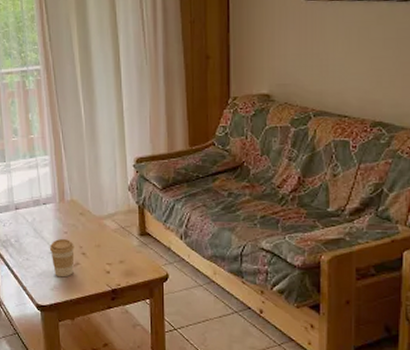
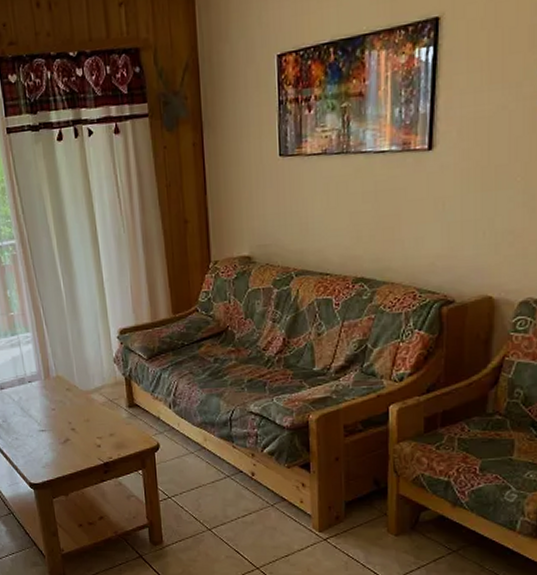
coffee cup: present [50,238,74,278] -> none [39,415,64,455]

